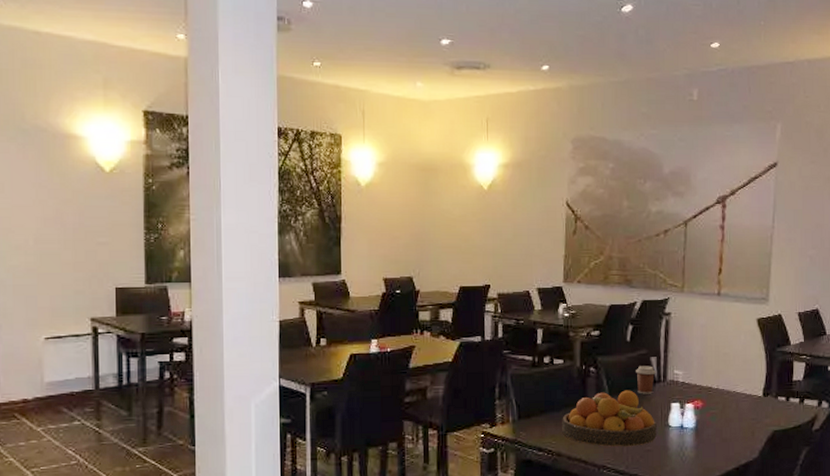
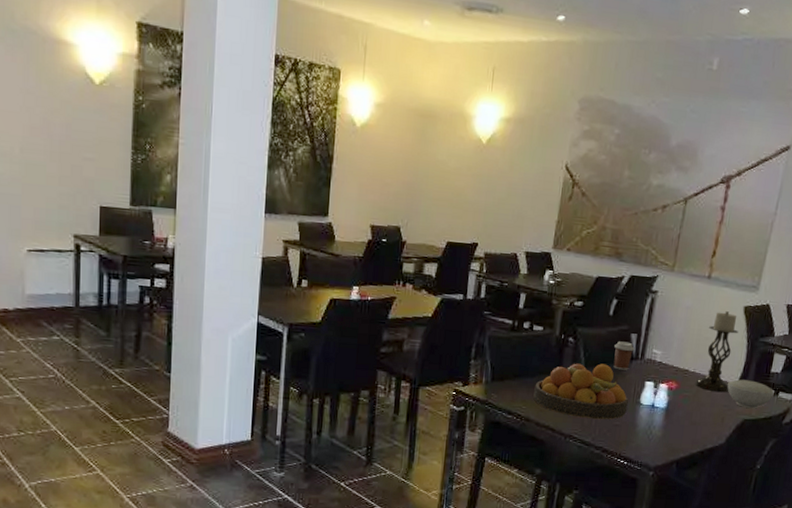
candle holder: none [720,325,755,406] -> present [694,311,739,393]
bowl: none [753,391,799,419] -> present [727,379,774,409]

